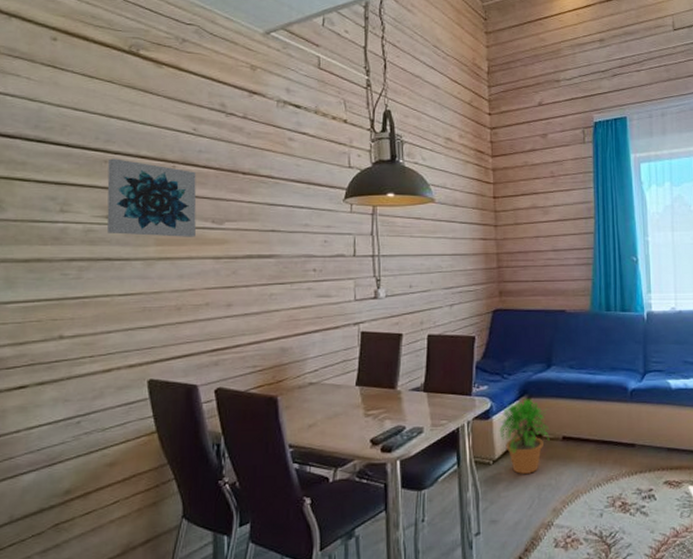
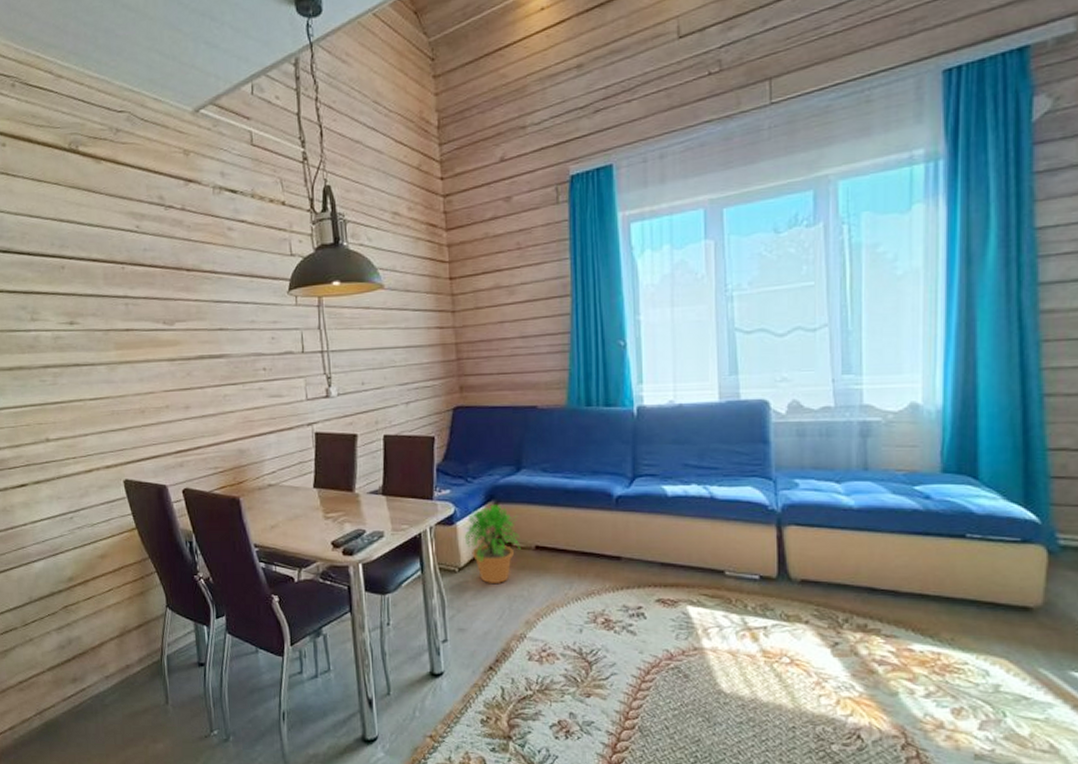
wall art: present [107,158,197,237] -> none [65,263,150,341]

